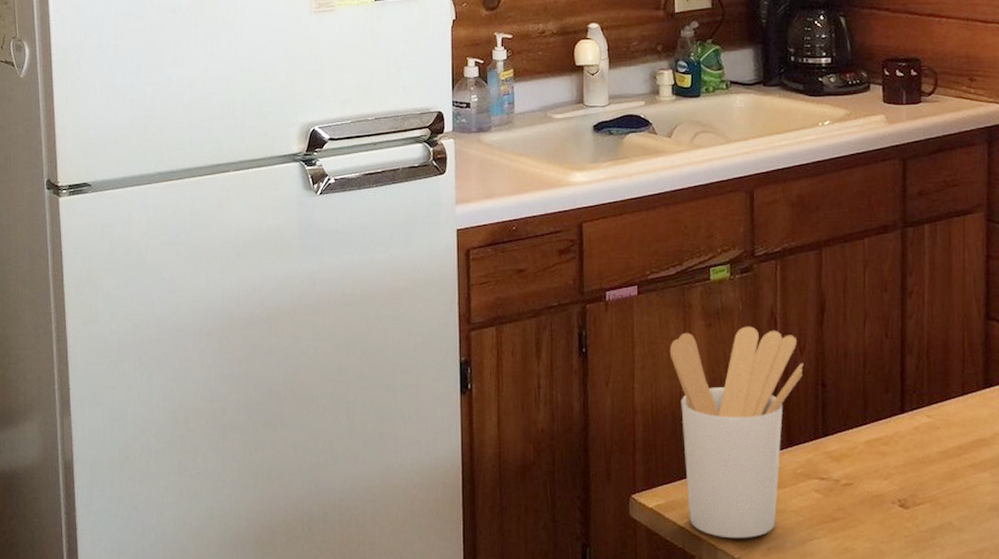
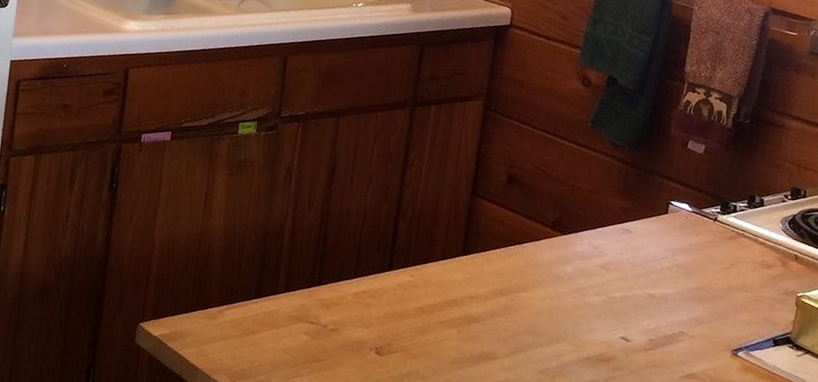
utensil holder: present [669,326,803,539] -> none [189,179,310,371]

